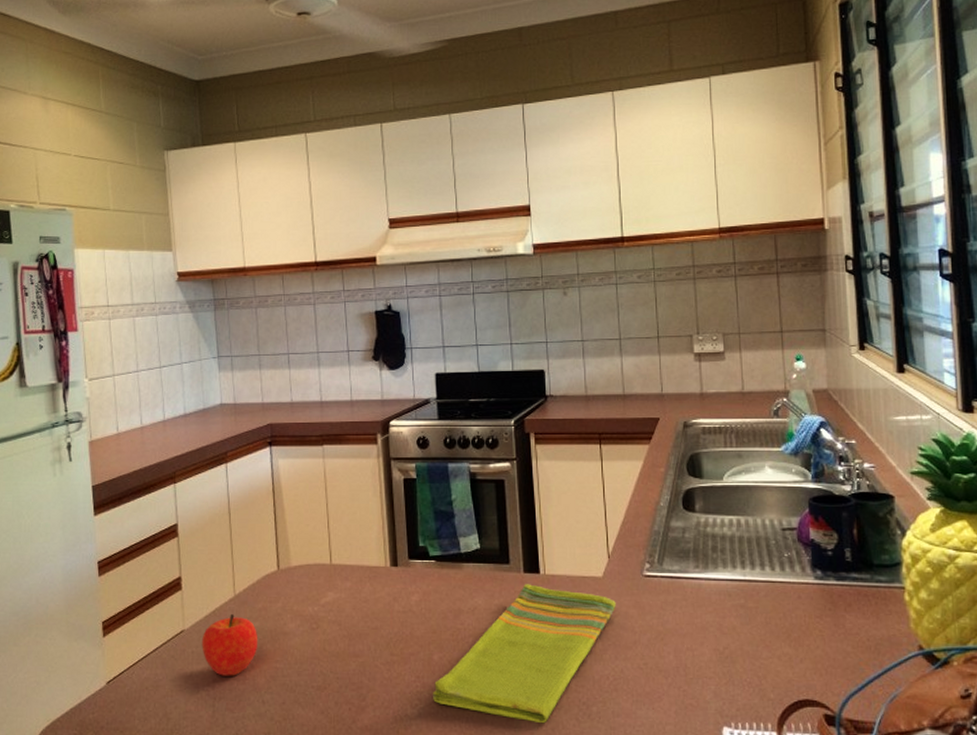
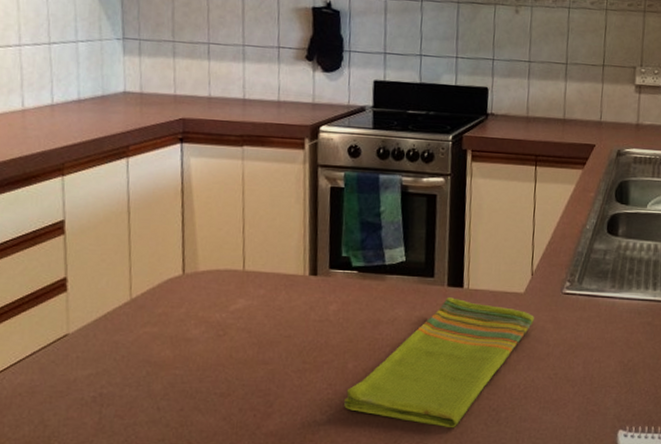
fruit: present [202,613,258,676] -> none [89,318,156,383]

